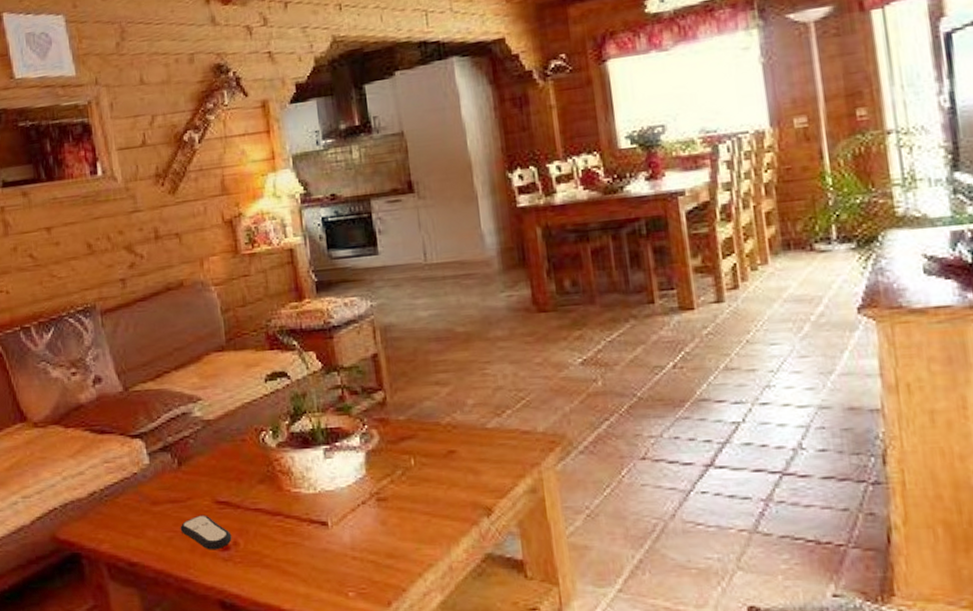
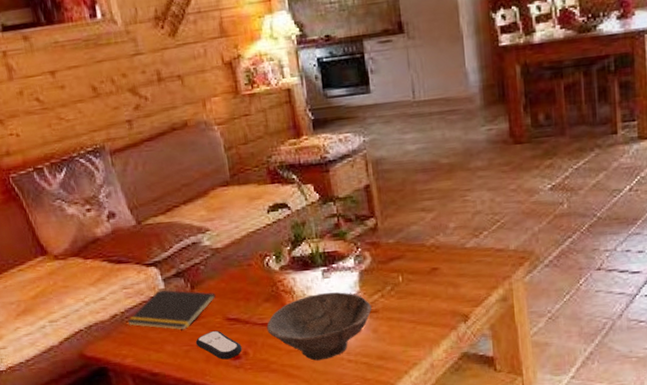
notepad: none [106,465,205,512] -> present [127,290,216,330]
bowl: none [260,474,380,556] -> present [266,292,372,361]

